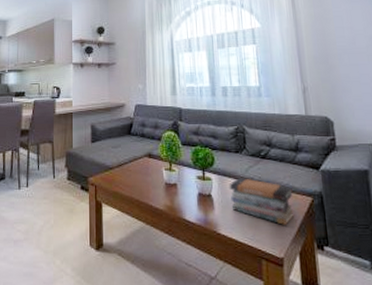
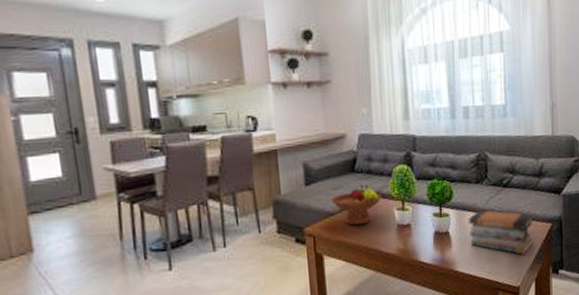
fruit bowl: none [110,146,153,180] -> present [330,185,383,226]

